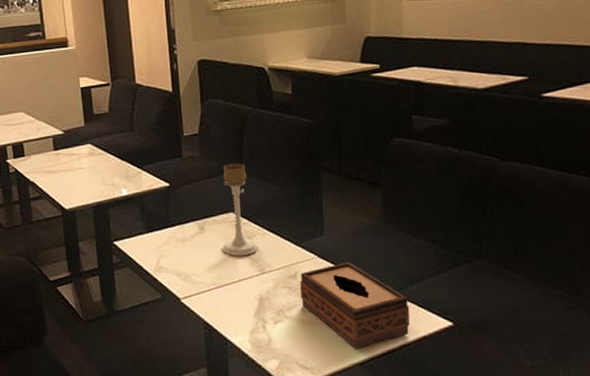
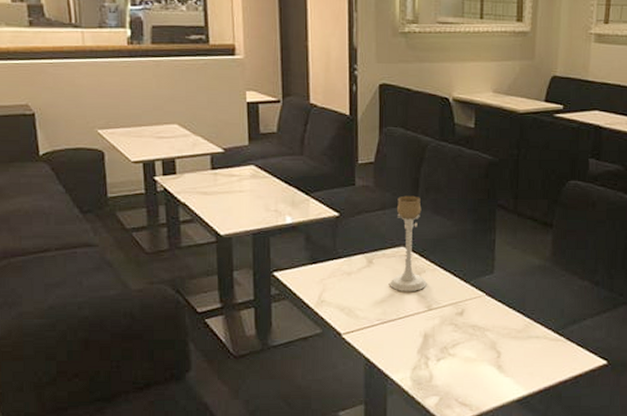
tissue box: present [300,261,410,349] -> none [466,300,569,386]

